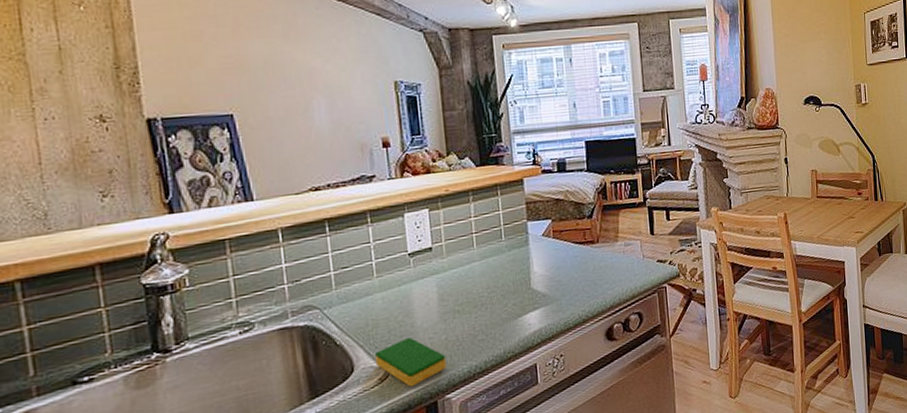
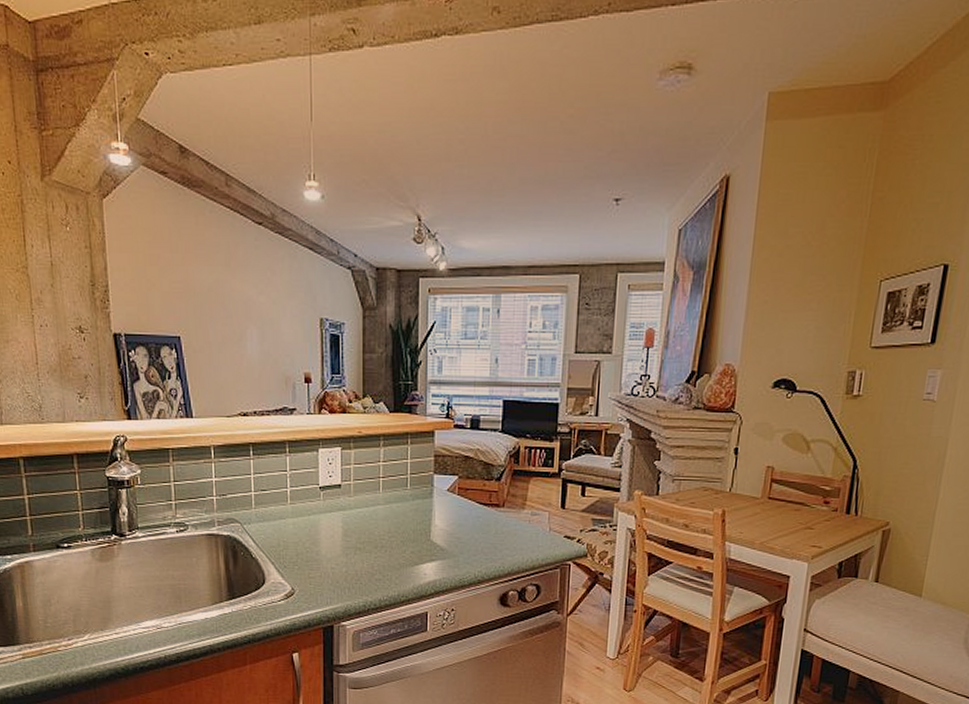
dish sponge: present [374,337,447,387] -> none [283,564,345,608]

